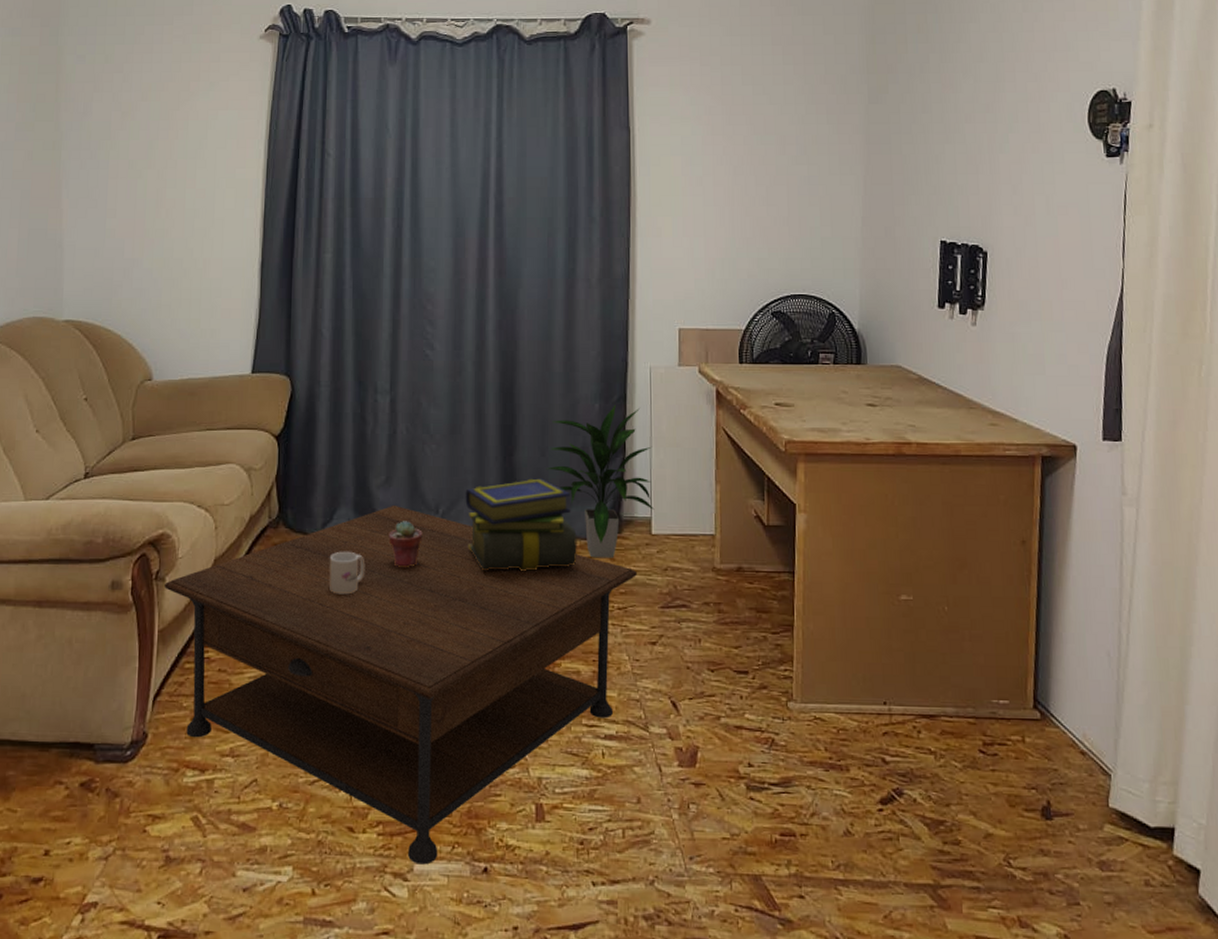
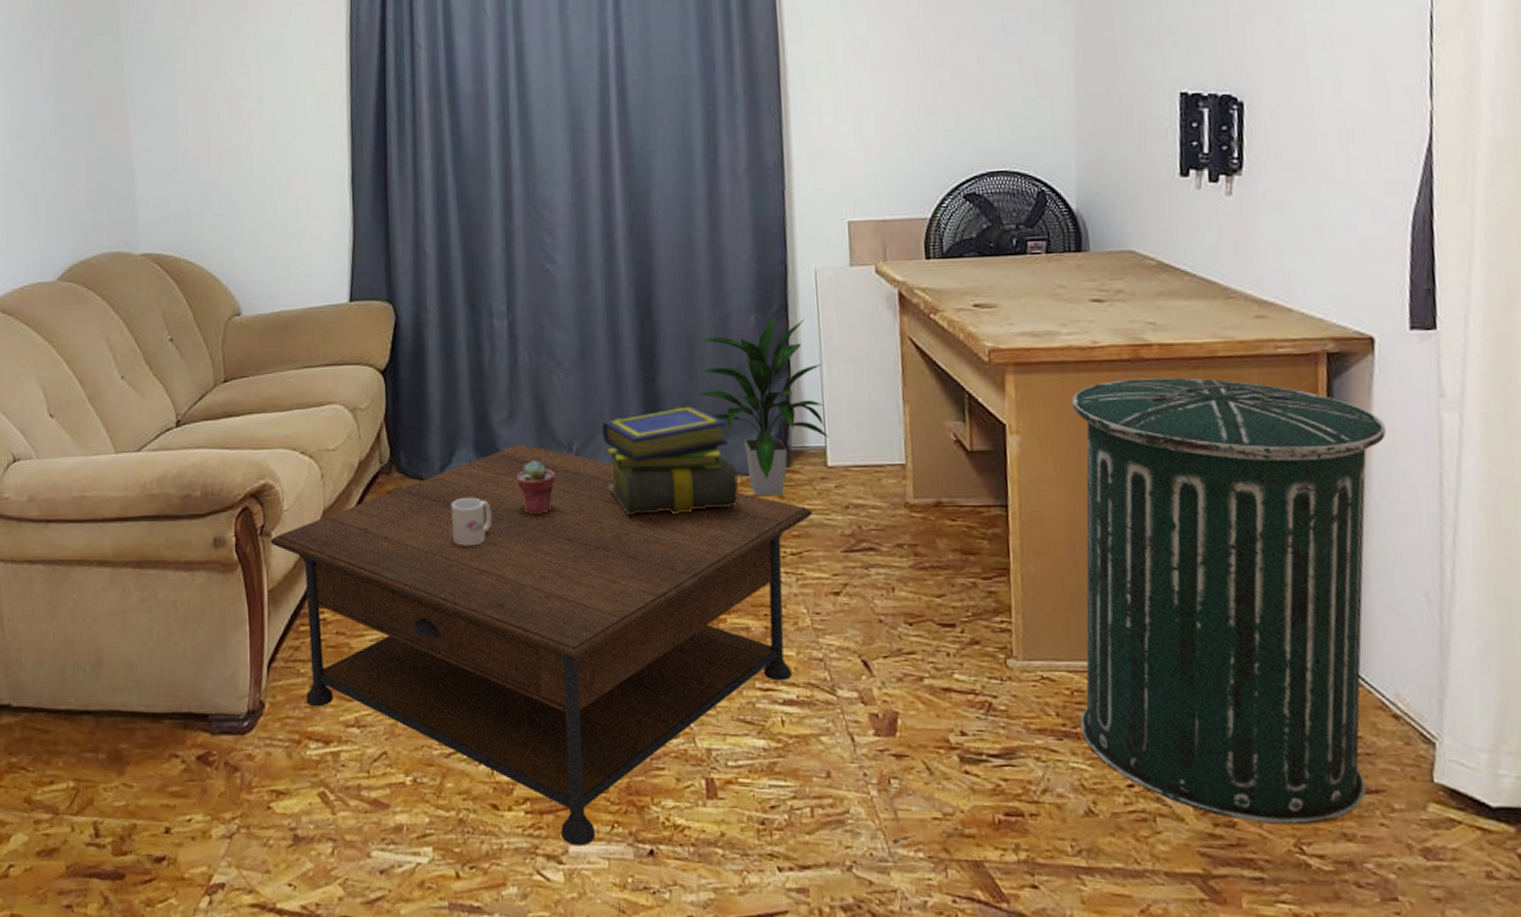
trash can: none [843,471,1083,843] -> present [1071,377,1386,825]

